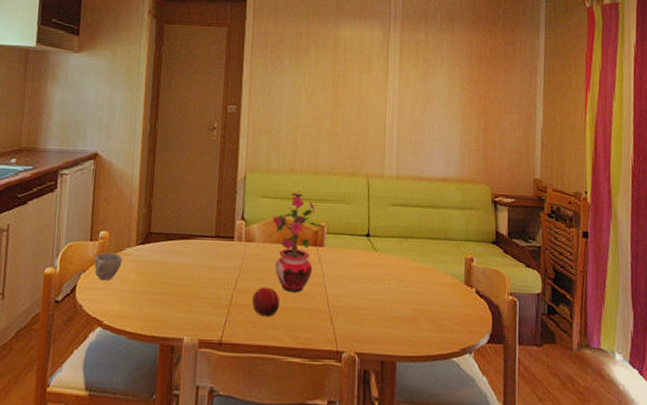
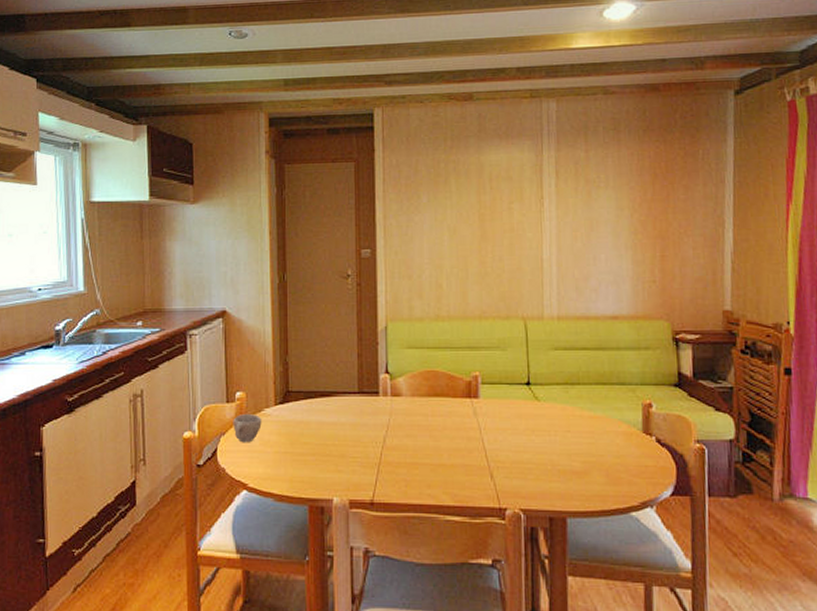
fruit: present [251,287,280,317] -> none [402,443,434,475]
potted plant: present [272,191,324,293] -> none [419,339,478,448]

